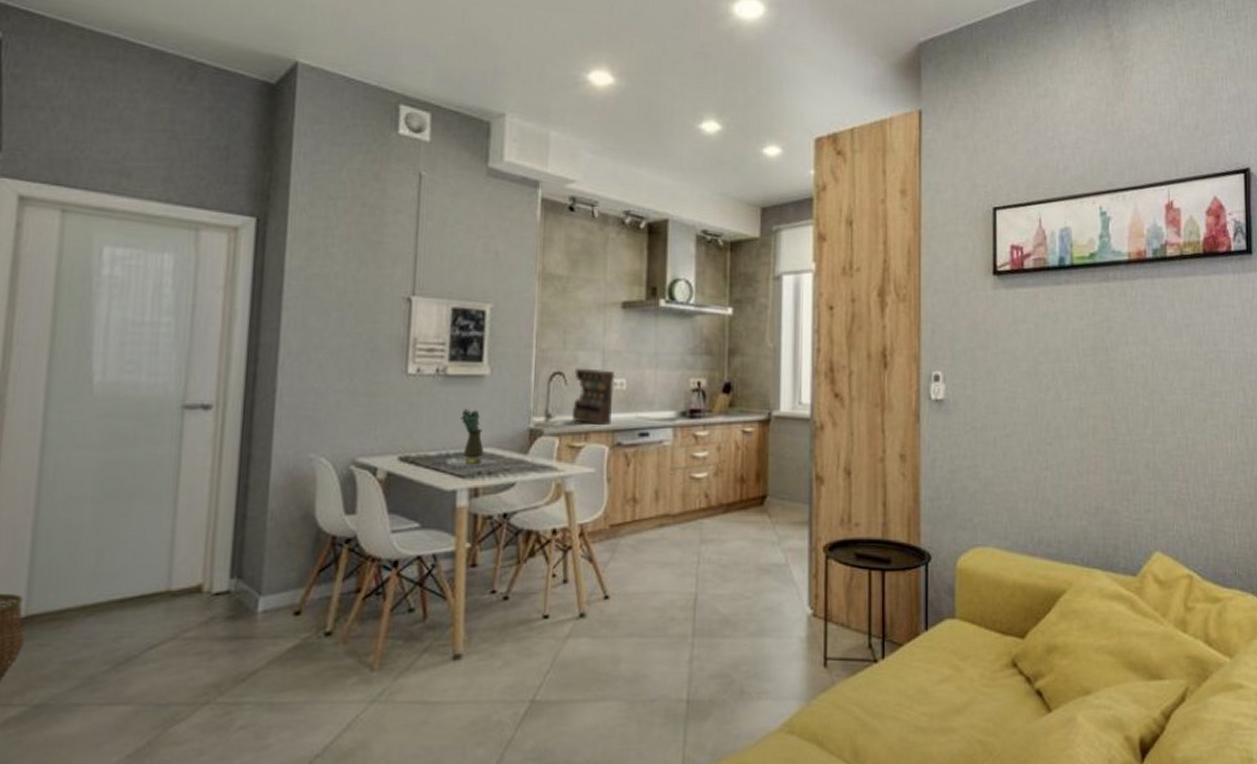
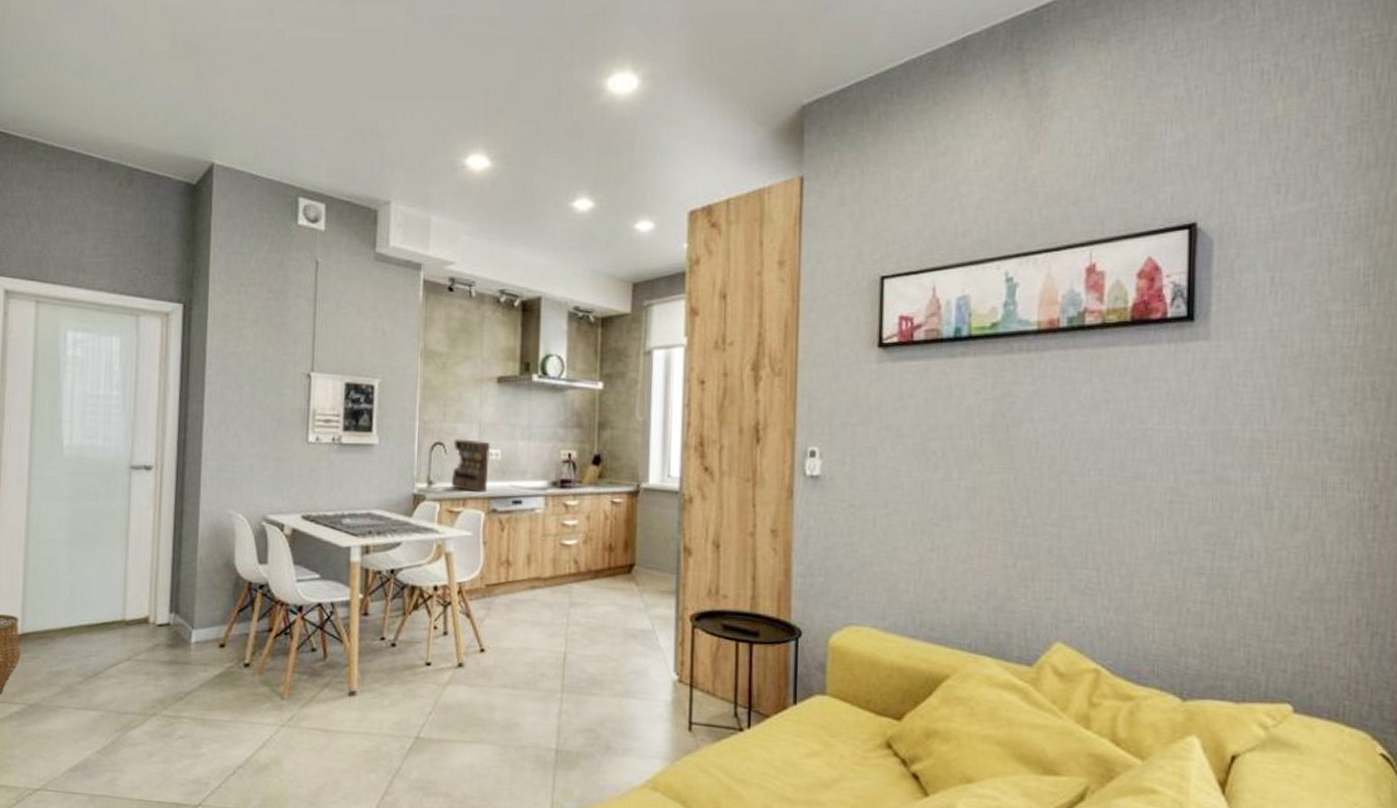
vase: present [459,408,484,464] -> none [352,473,374,524]

